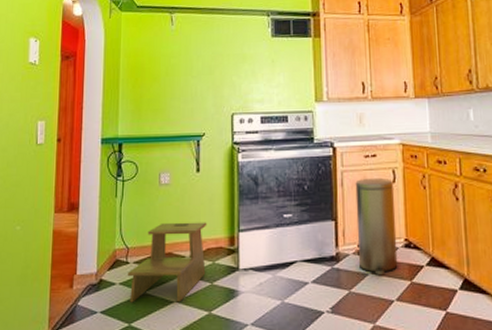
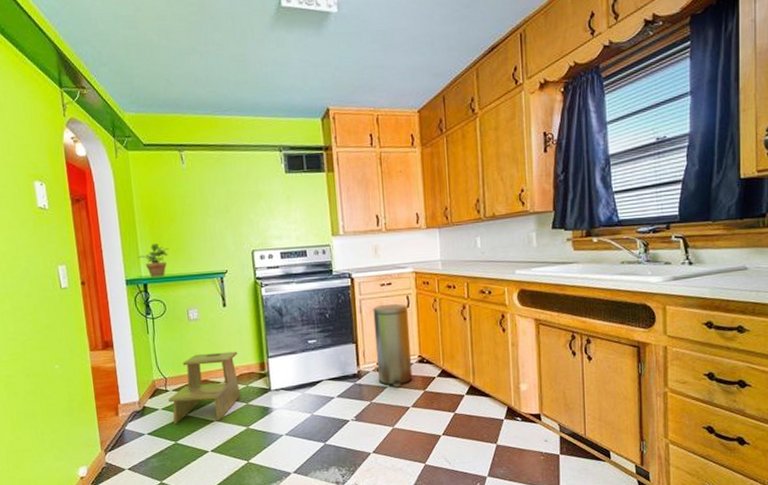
potted plant: none [116,103,148,137] -> present [138,244,169,278]

